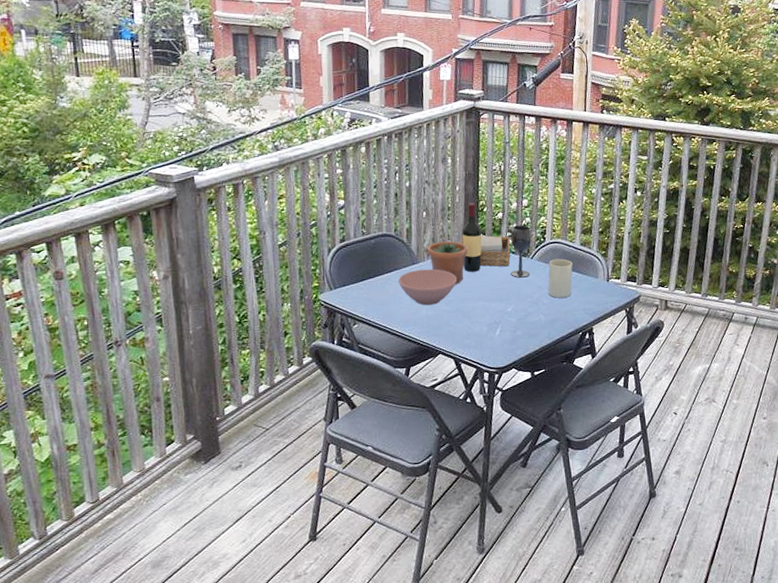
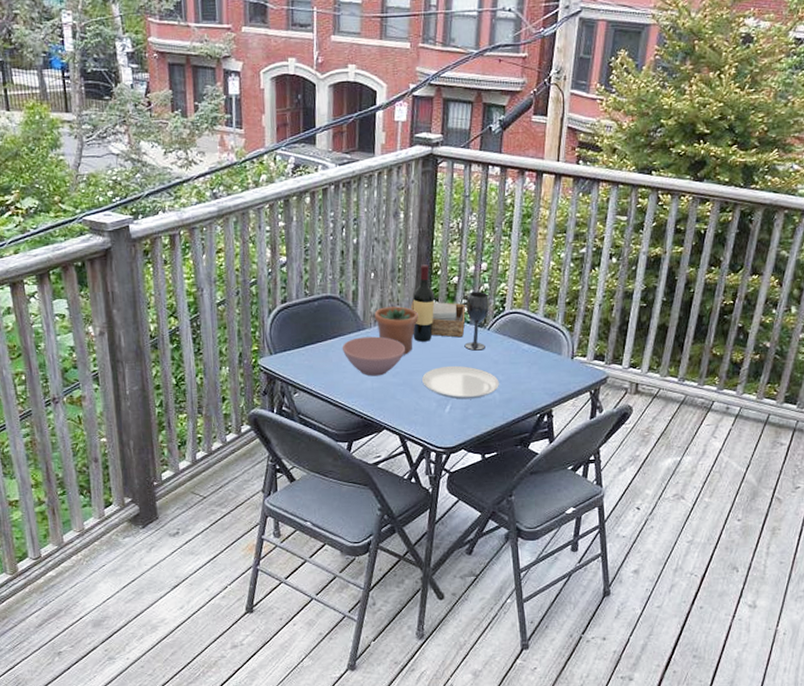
plate: none [473,292,544,323] -> present [422,365,499,400]
cup: present [548,258,573,299] -> none [504,331,534,376]

